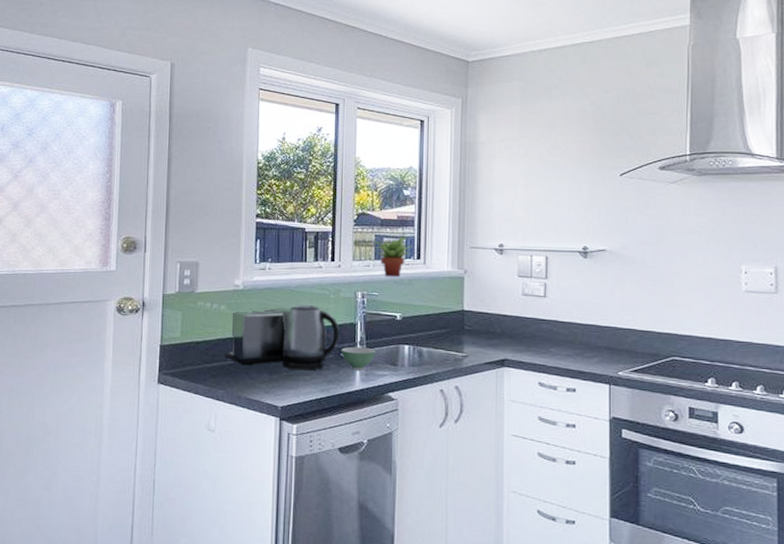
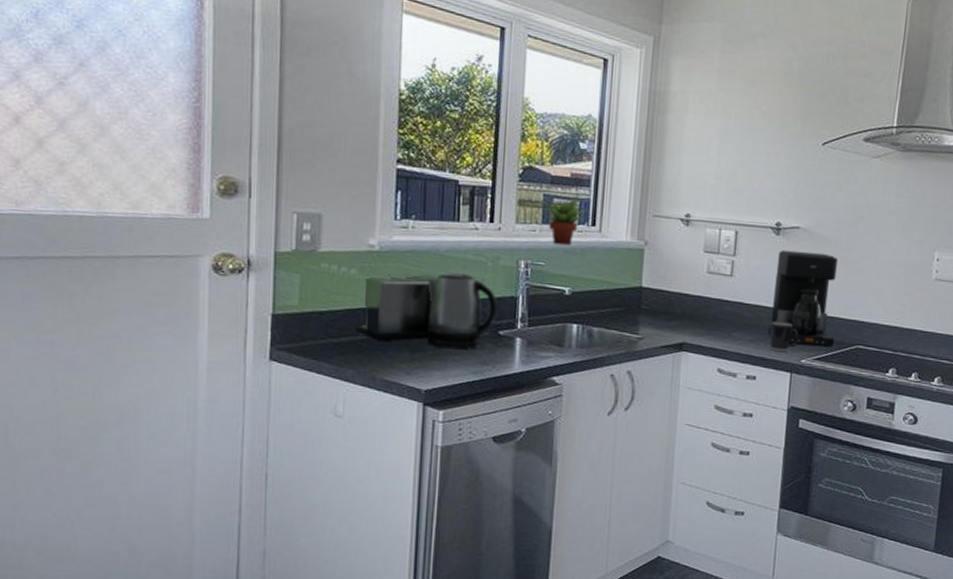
bowl: present [340,346,376,370] -> none [498,323,540,351]
coffee maker: none [584,271,650,360] -> present [768,249,838,348]
mug: none [585,337,614,365] -> present [769,322,799,351]

